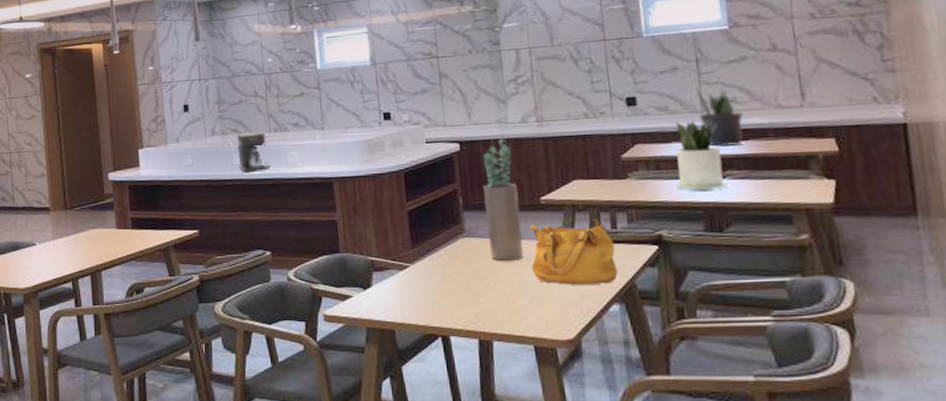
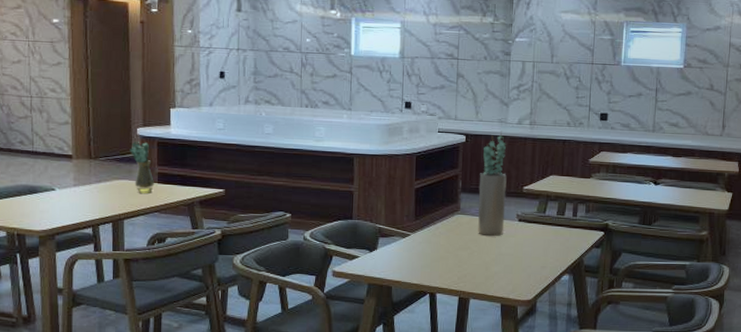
vase: none [102,185,128,242] -> present [129,139,154,194]
coffee maker: present [237,131,269,173] -> none [269,104,297,142]
handbag: present [529,218,618,285] -> none [508,207,573,259]
planter: present [674,119,729,191] -> none [624,137,662,193]
planter: present [697,88,743,147] -> none [650,112,681,160]

